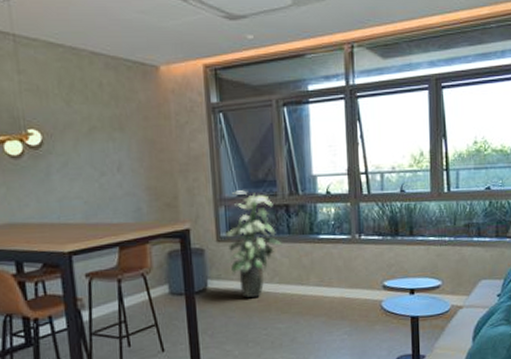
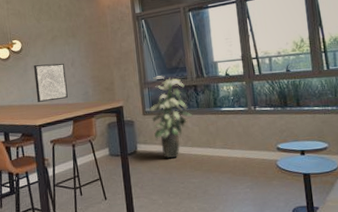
wall art: none [61,166,112,220] -> present [34,63,68,102]

